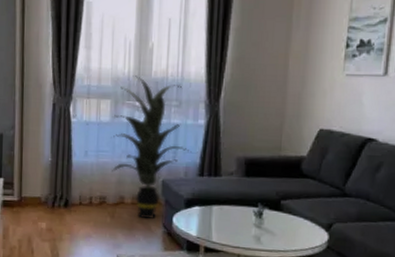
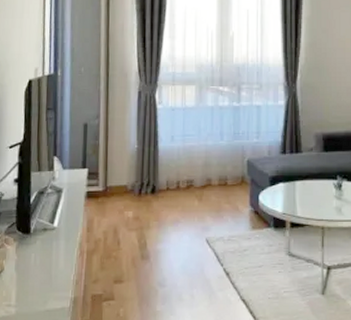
indoor plant: present [112,76,192,220] -> none [198,62,273,200]

